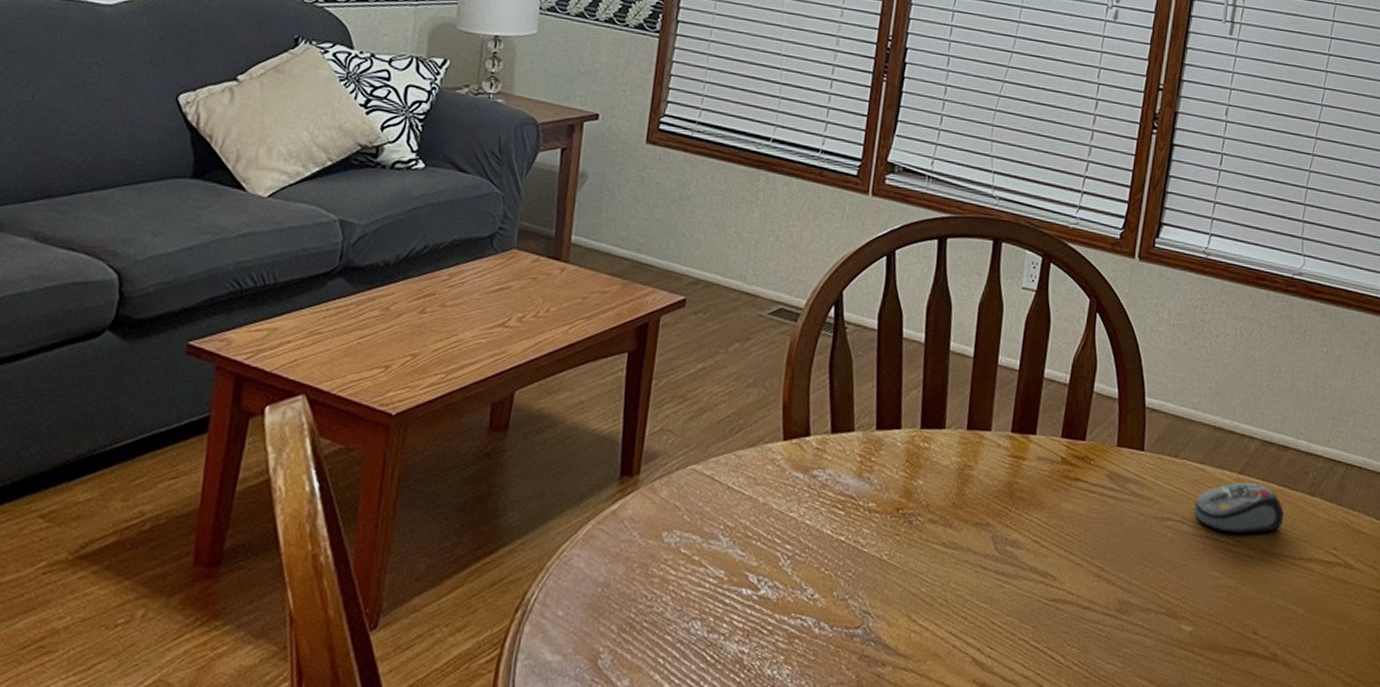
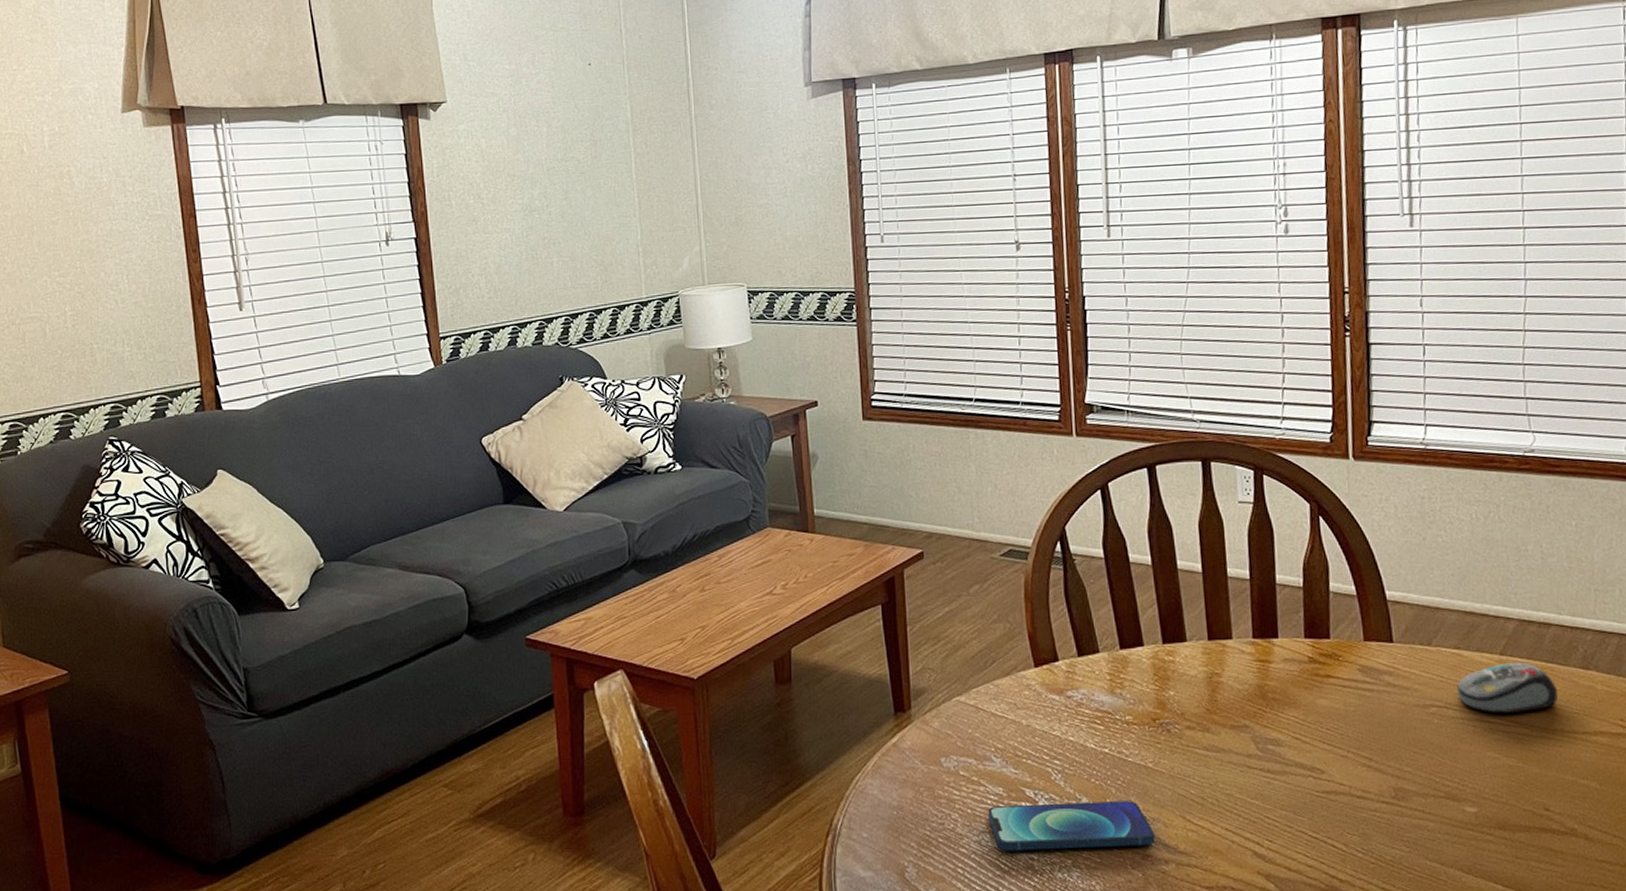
smartphone: none [703,591,877,645] -> present [988,801,1155,851]

